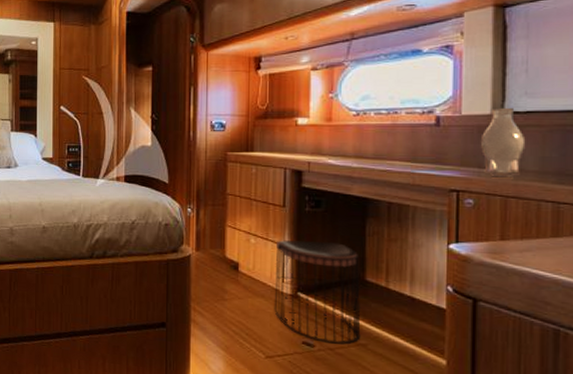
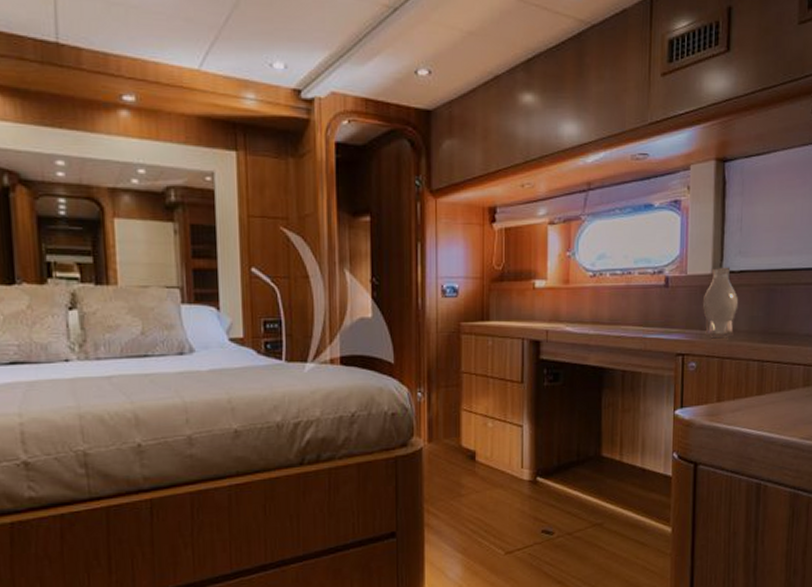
stool: present [274,240,361,345] -> none [513,417,597,528]

